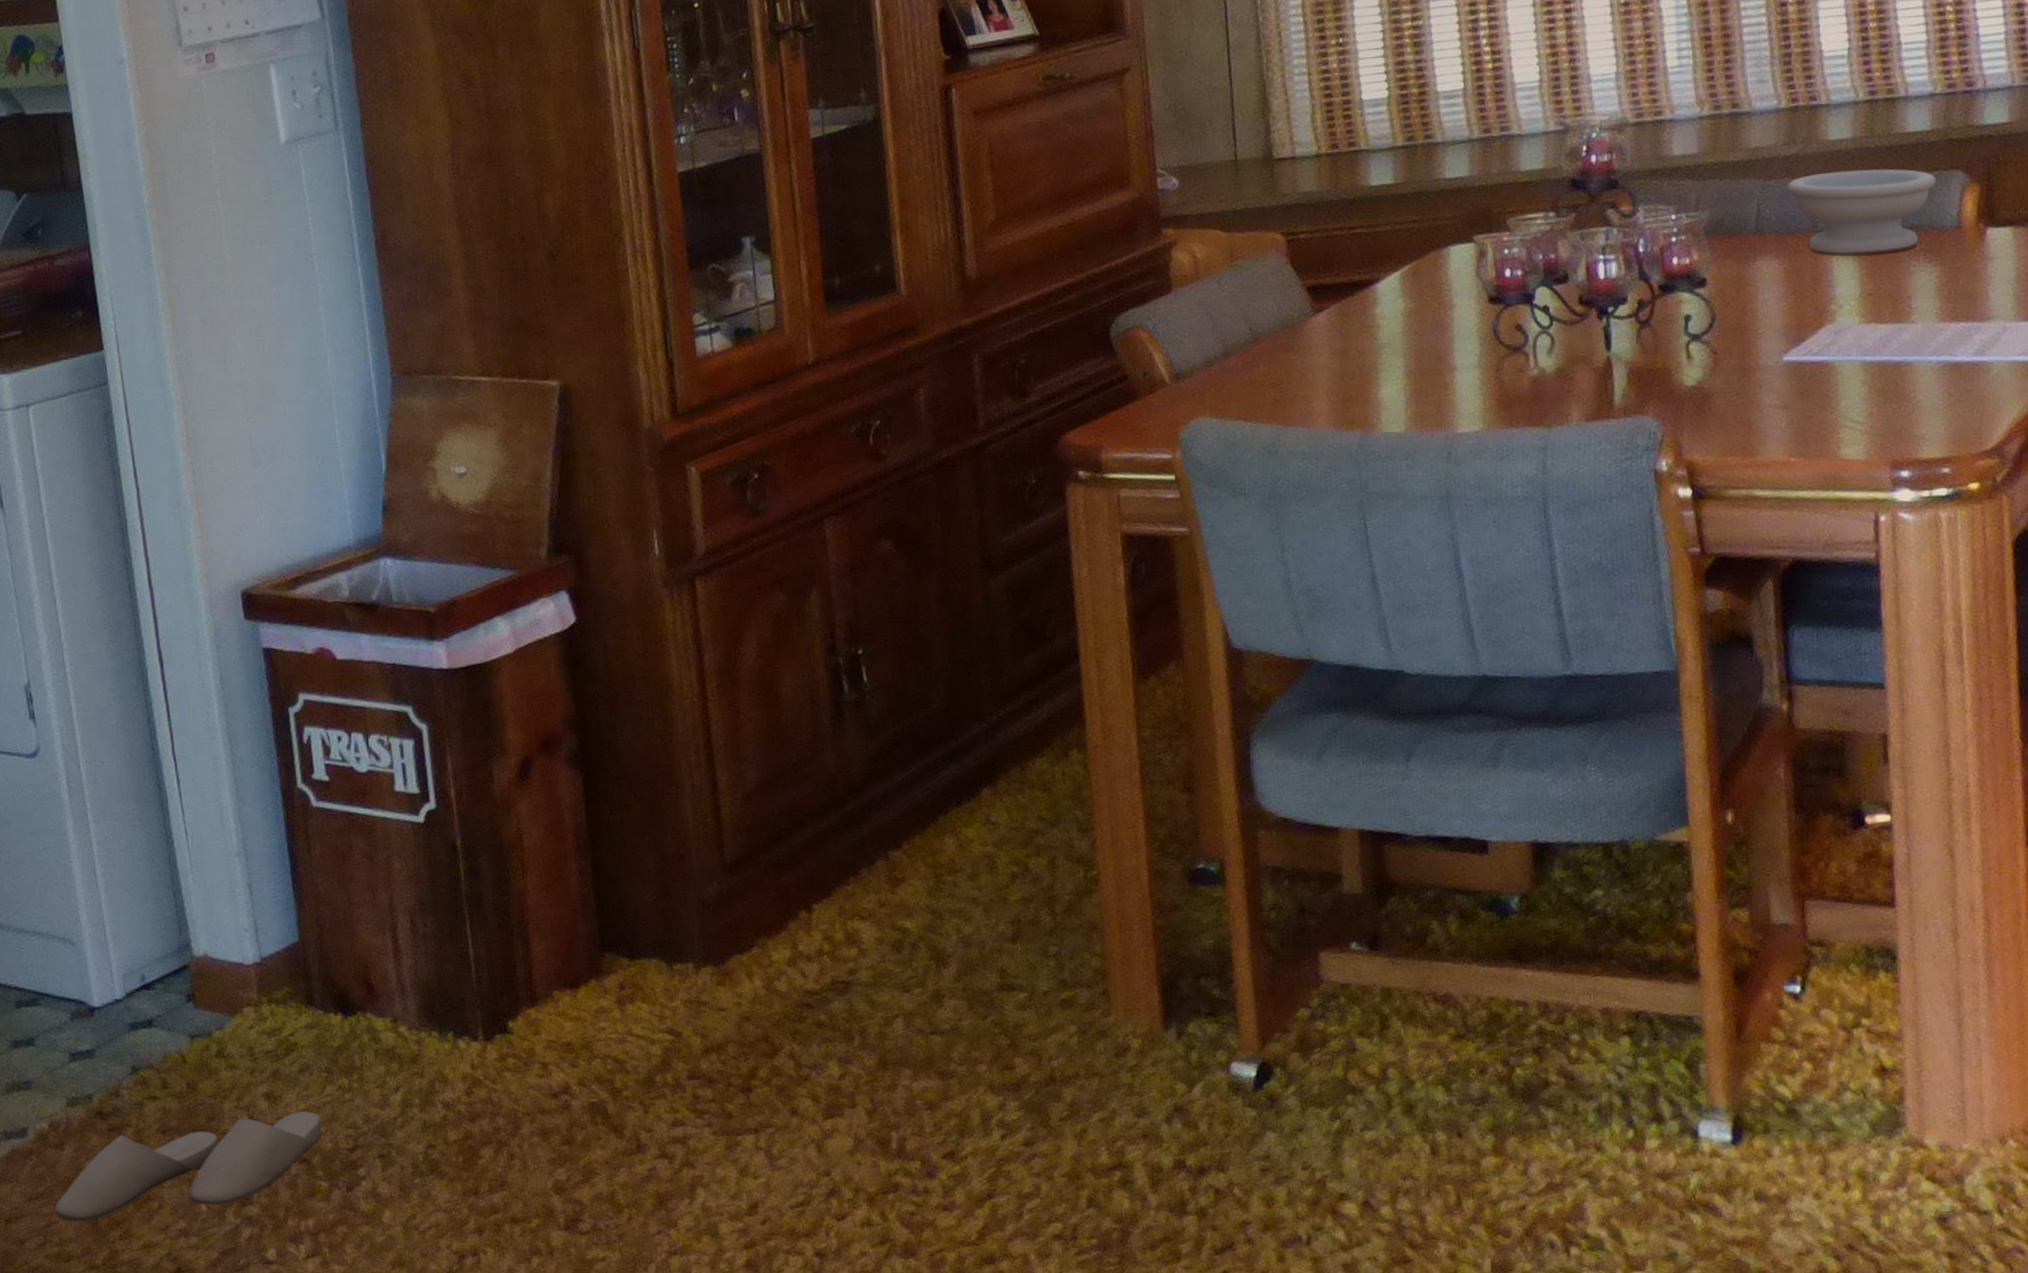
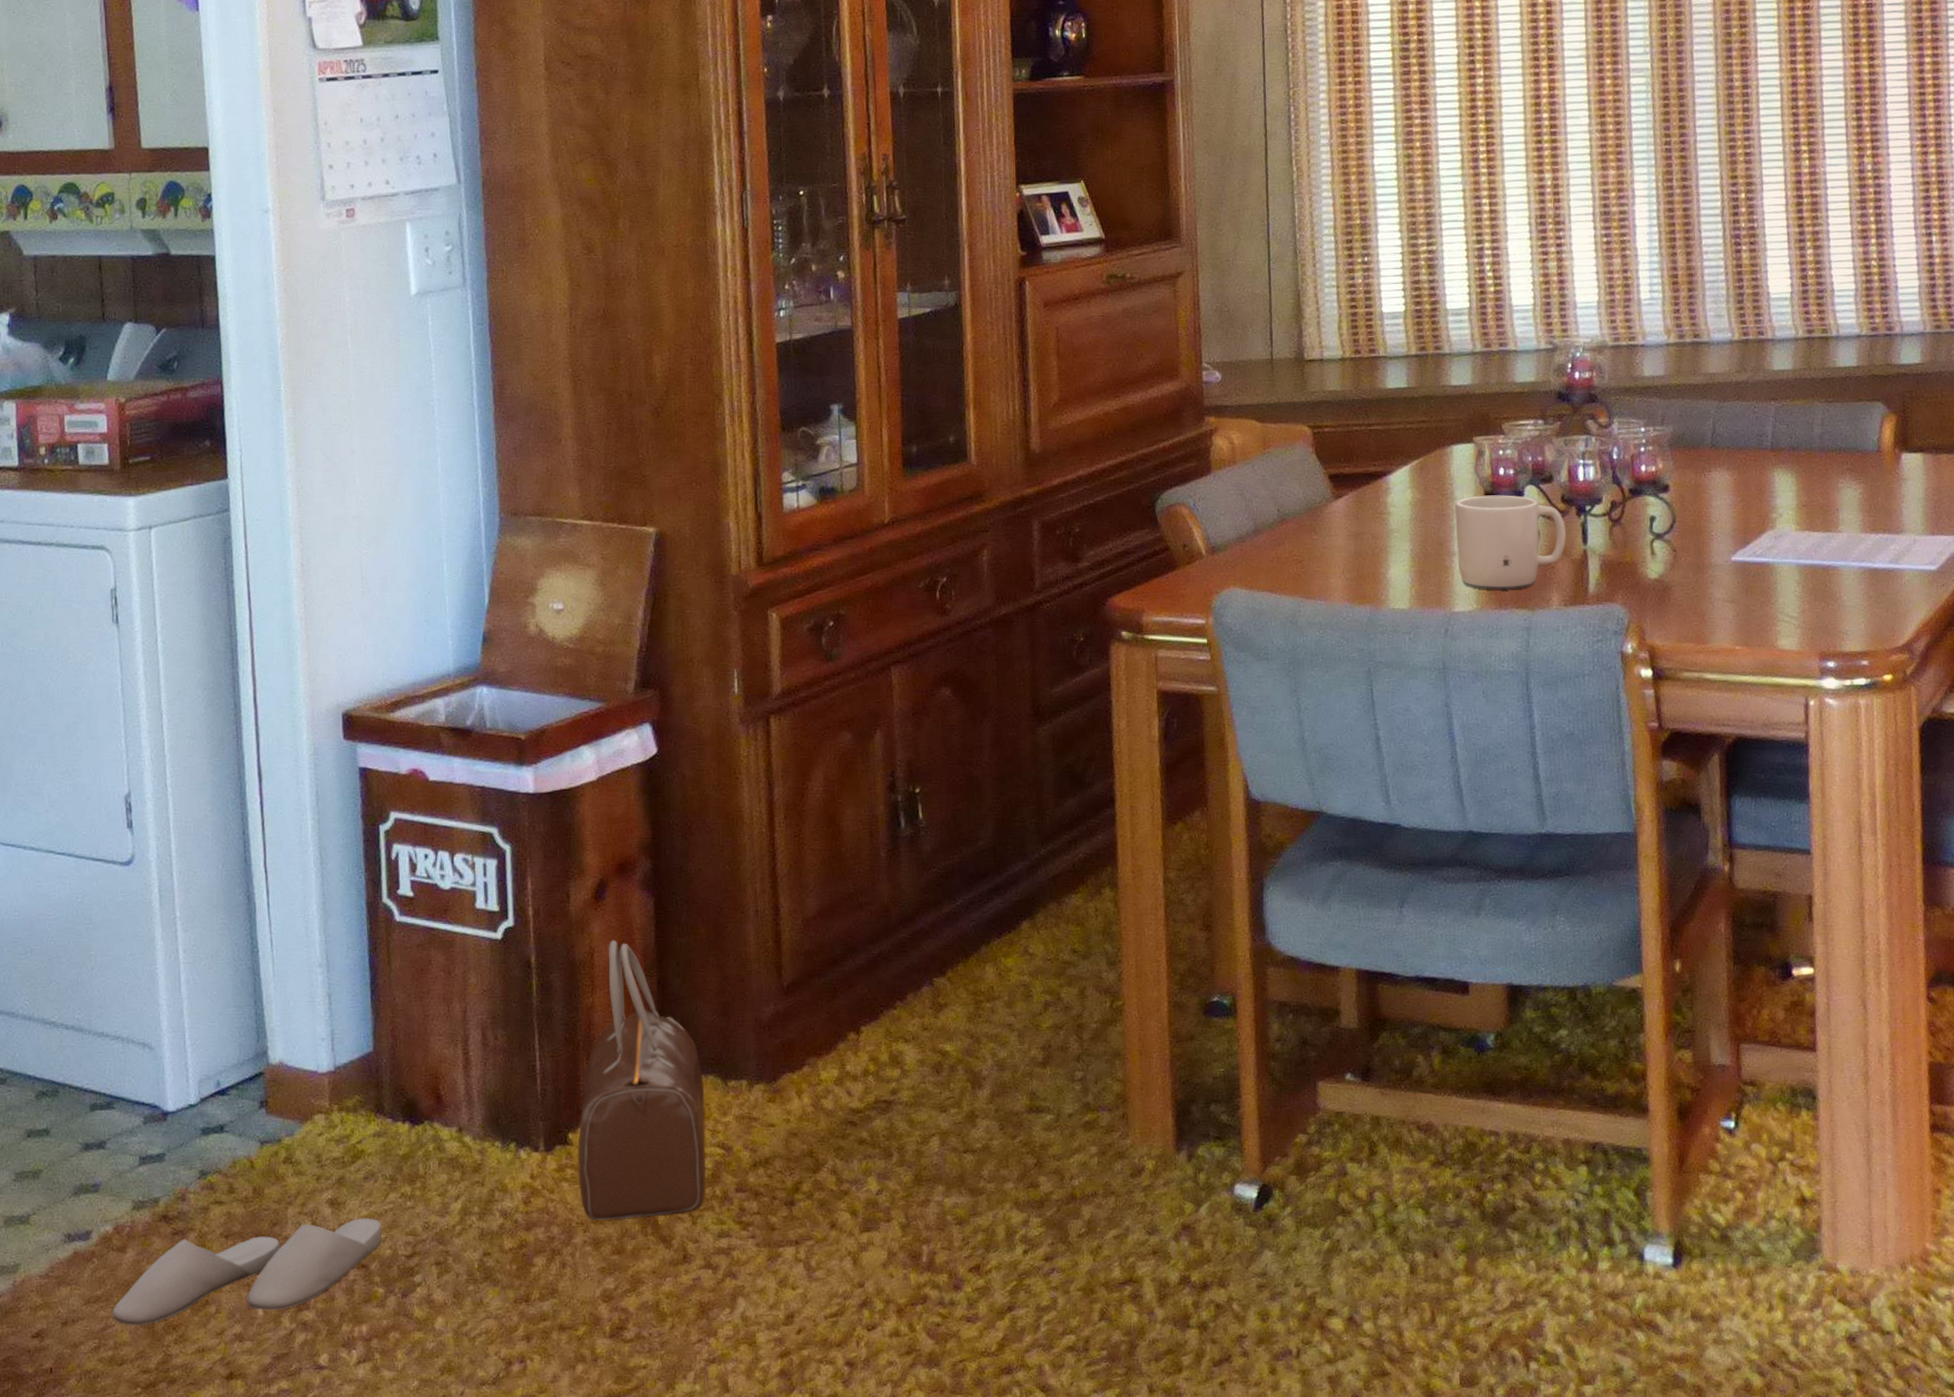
handbag: none [518,820,656,1111] -> present [577,940,706,1221]
mug: none [1454,299,1586,407] -> present [1455,495,1567,590]
bowl: present [1787,169,1936,257] -> none [1738,397,1861,473]

